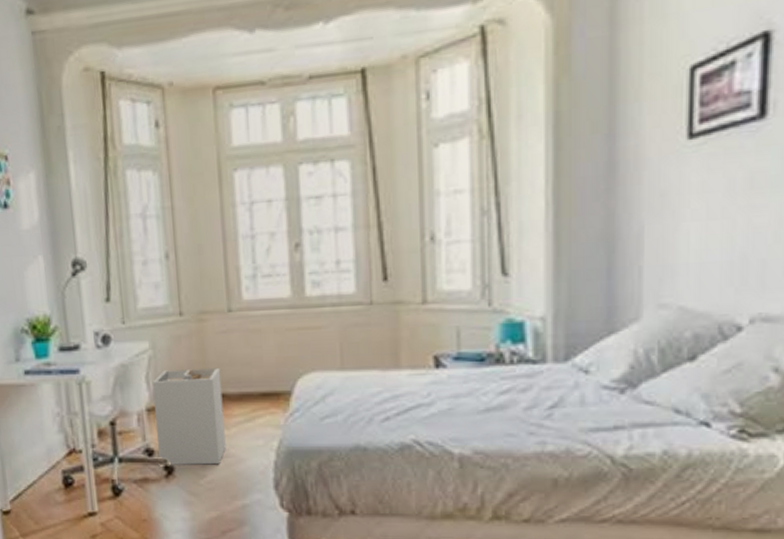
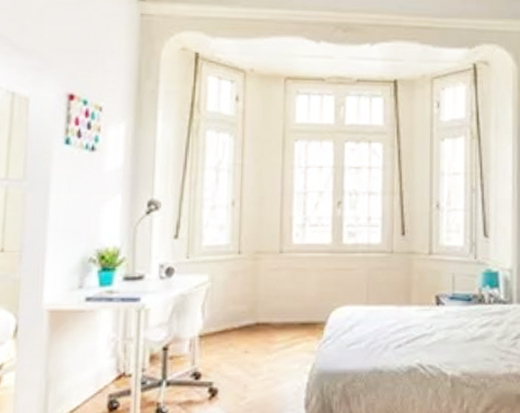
laundry hamper: present [152,368,226,465] -> none [204,301,269,388]

